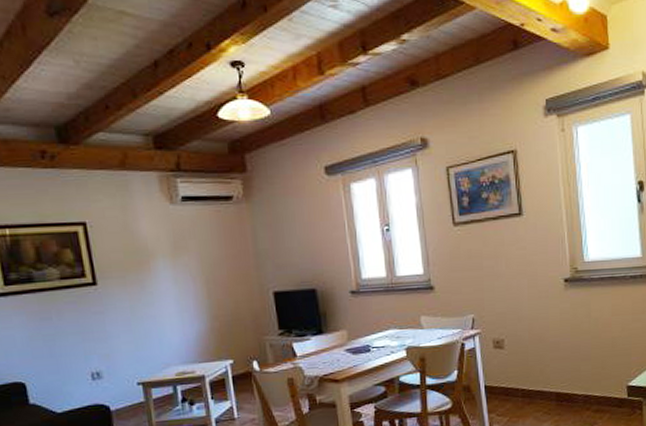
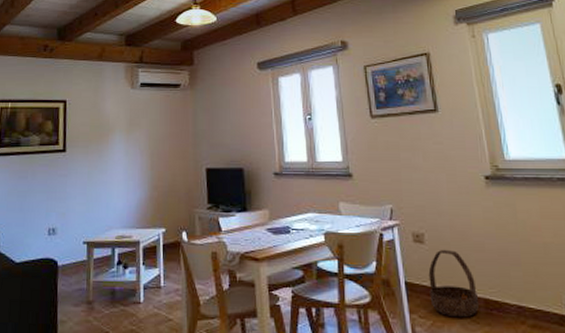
basket: none [507,352,552,412] -> present [428,249,480,318]

